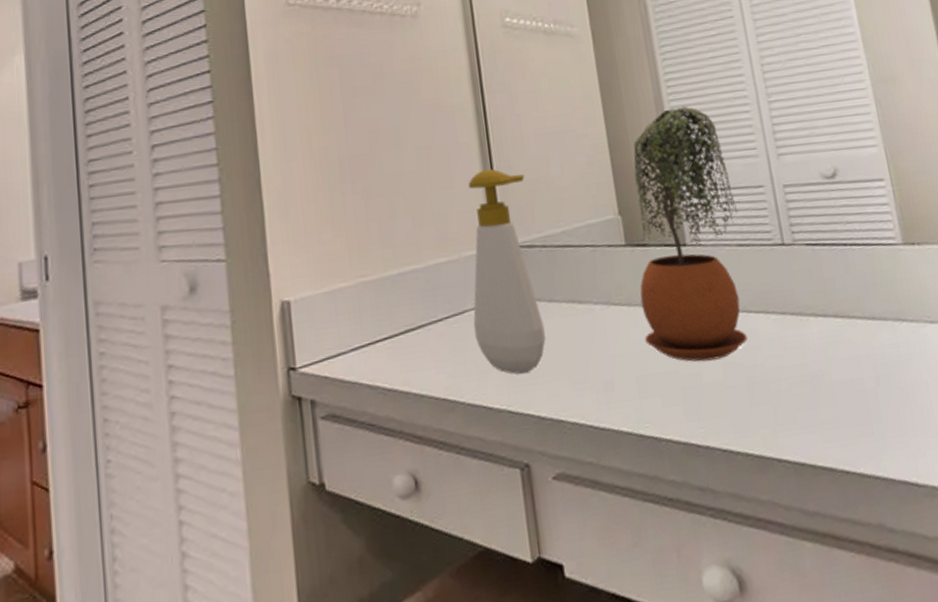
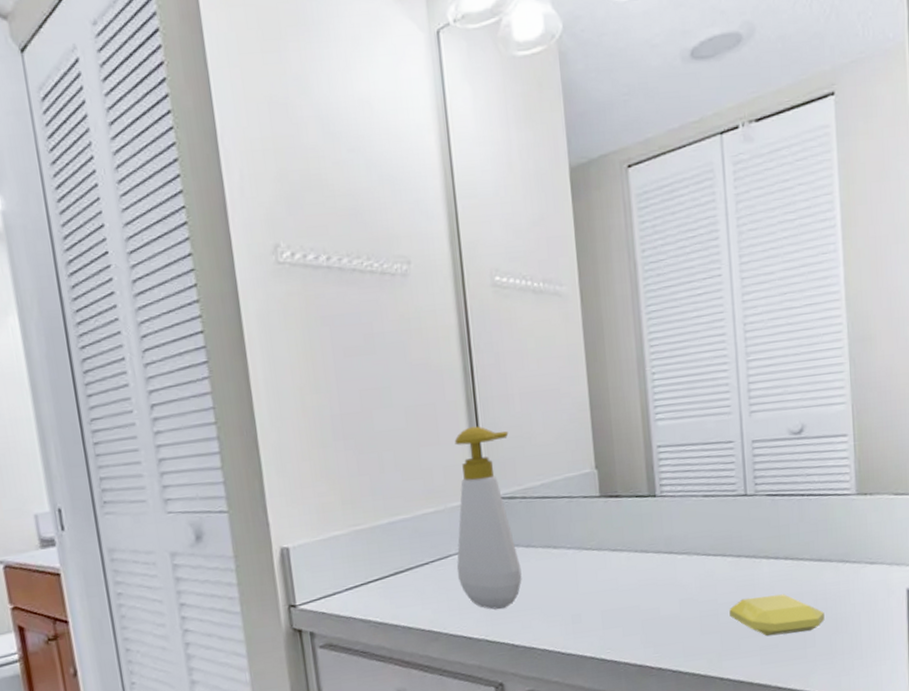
potted plant: present [633,106,747,362] -> none [610,365,707,598]
soap bar: none [779,358,889,409] -> present [729,594,825,637]

